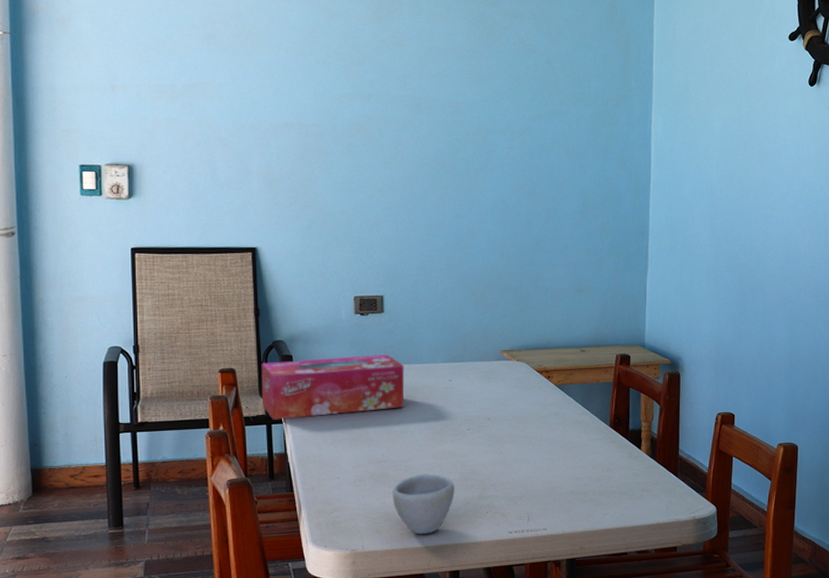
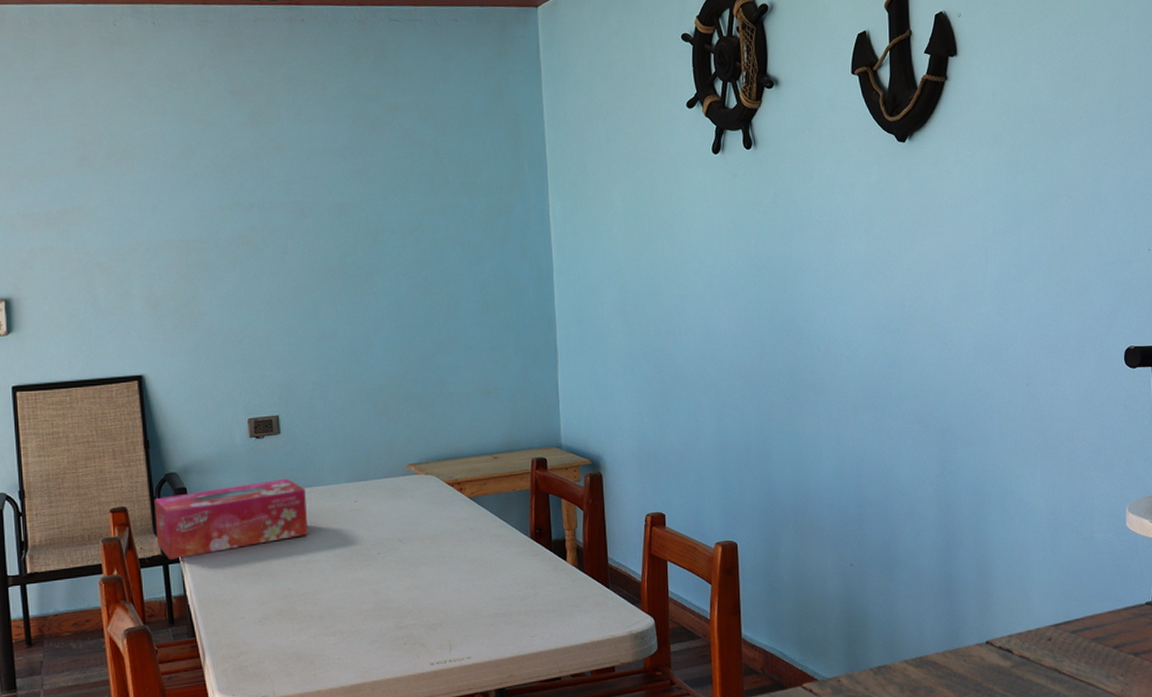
cup: present [392,473,455,534] -> none [302,605,369,674]

